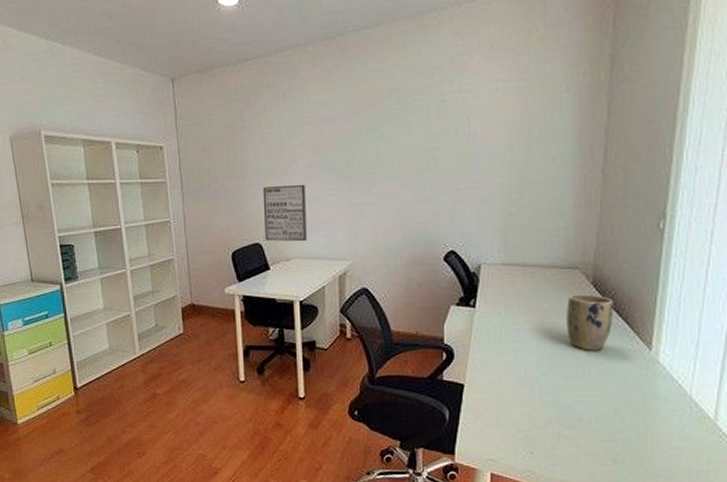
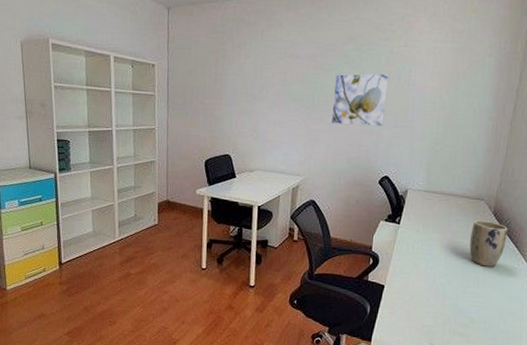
wall art: present [262,184,307,242] -> none [234,108,272,157]
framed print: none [377,127,444,194] -> present [331,73,390,127]

